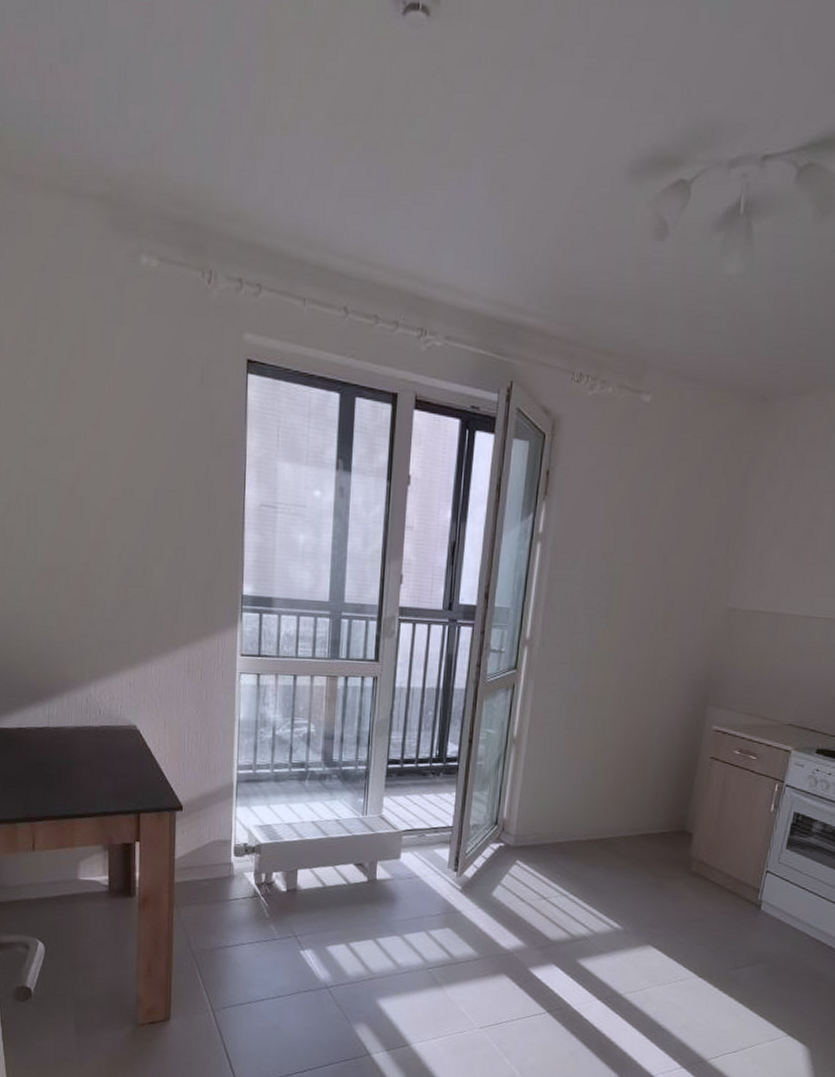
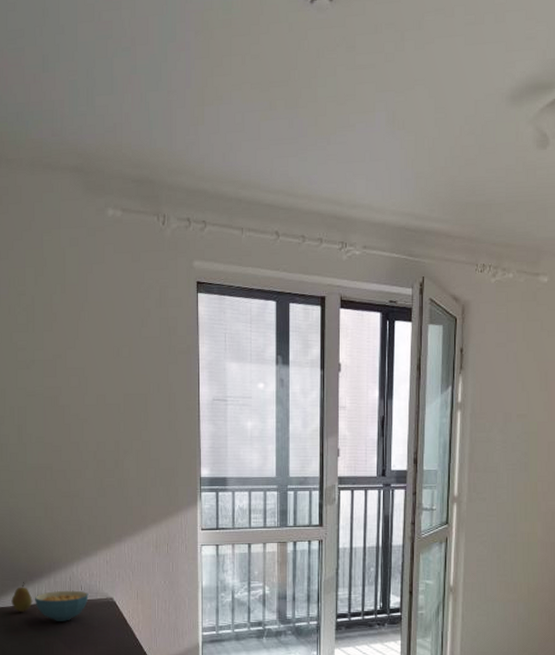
fruit: none [17,701,42,736] -> present [11,582,33,613]
cereal bowl: none [45,713,108,749] -> present [35,590,89,621]

